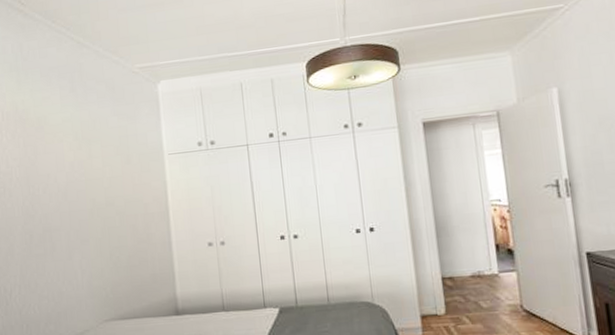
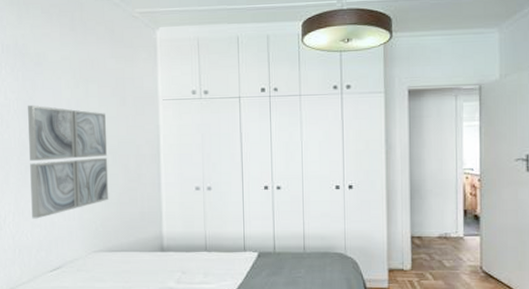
wall art: none [29,170,119,291] -> present [27,104,109,219]

